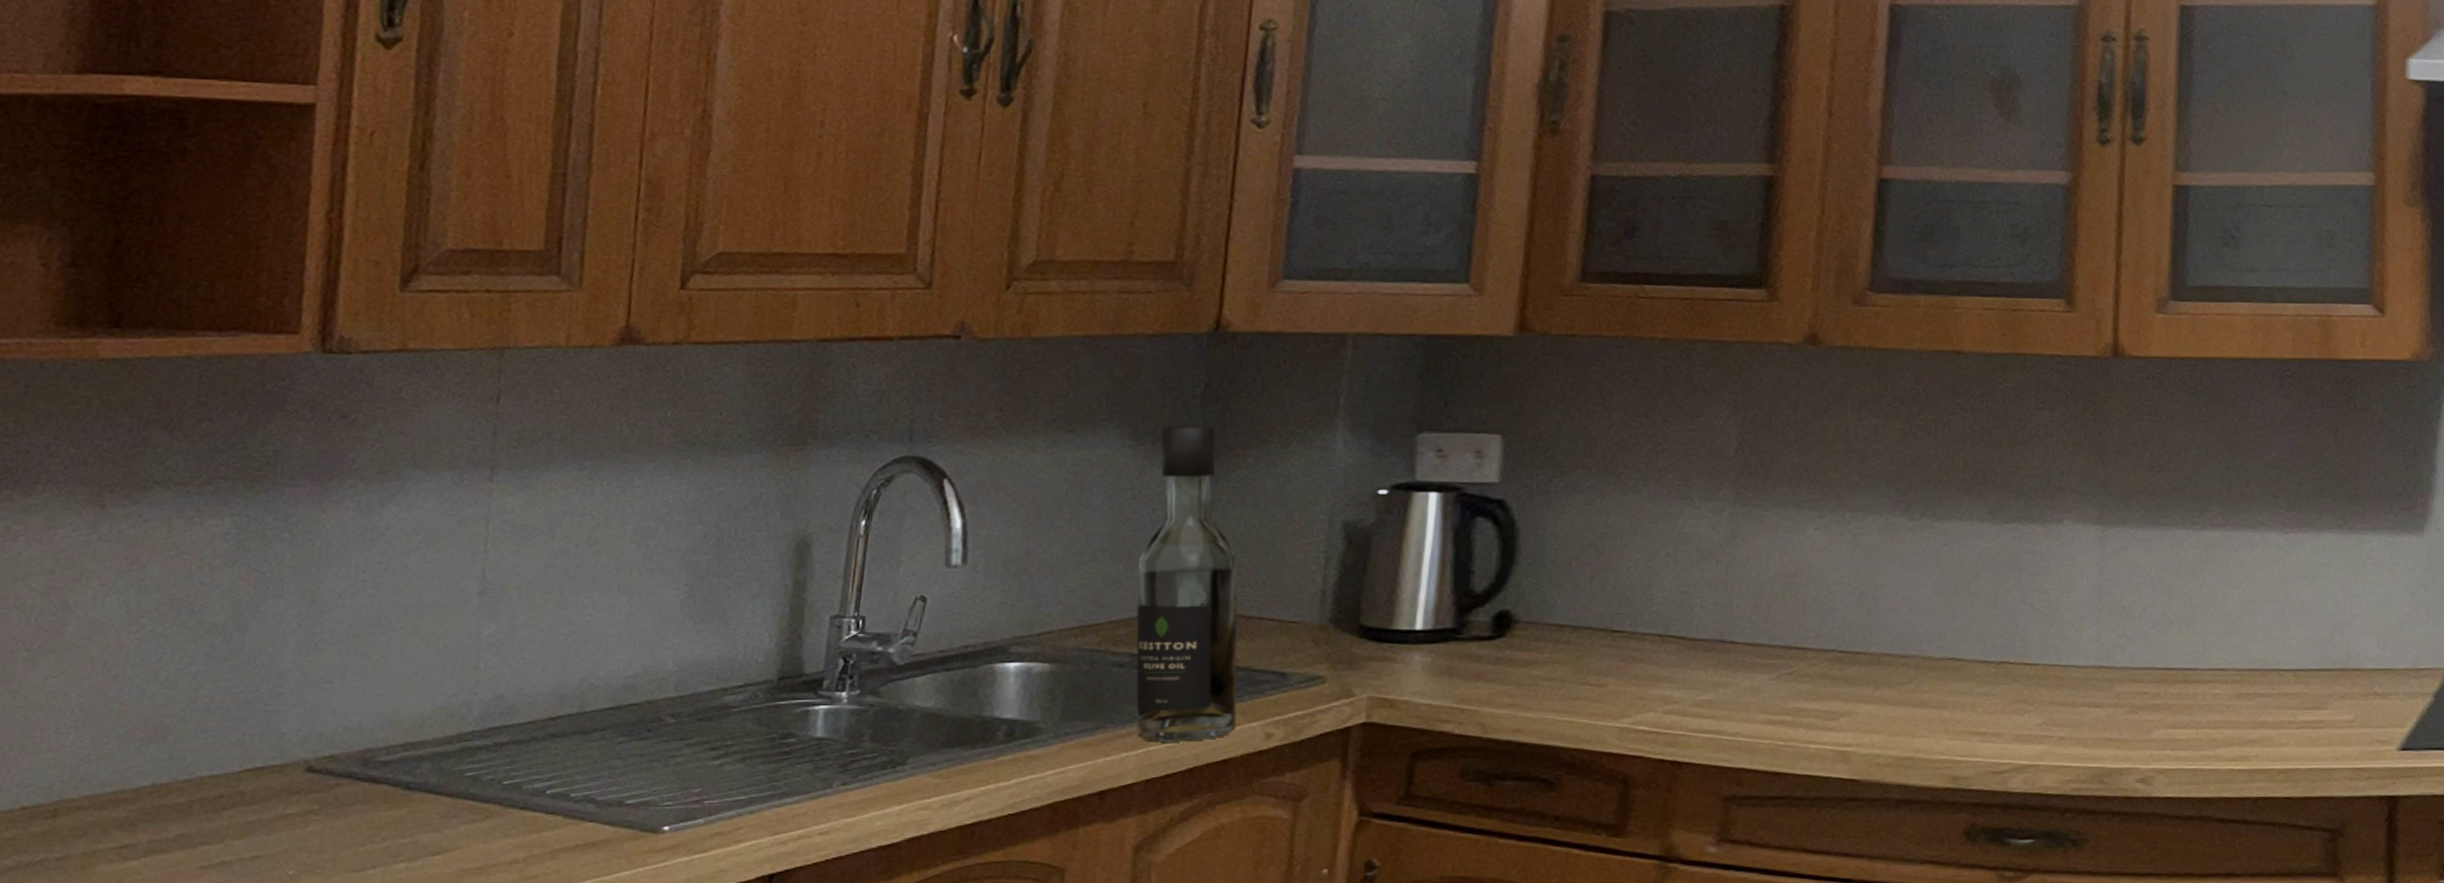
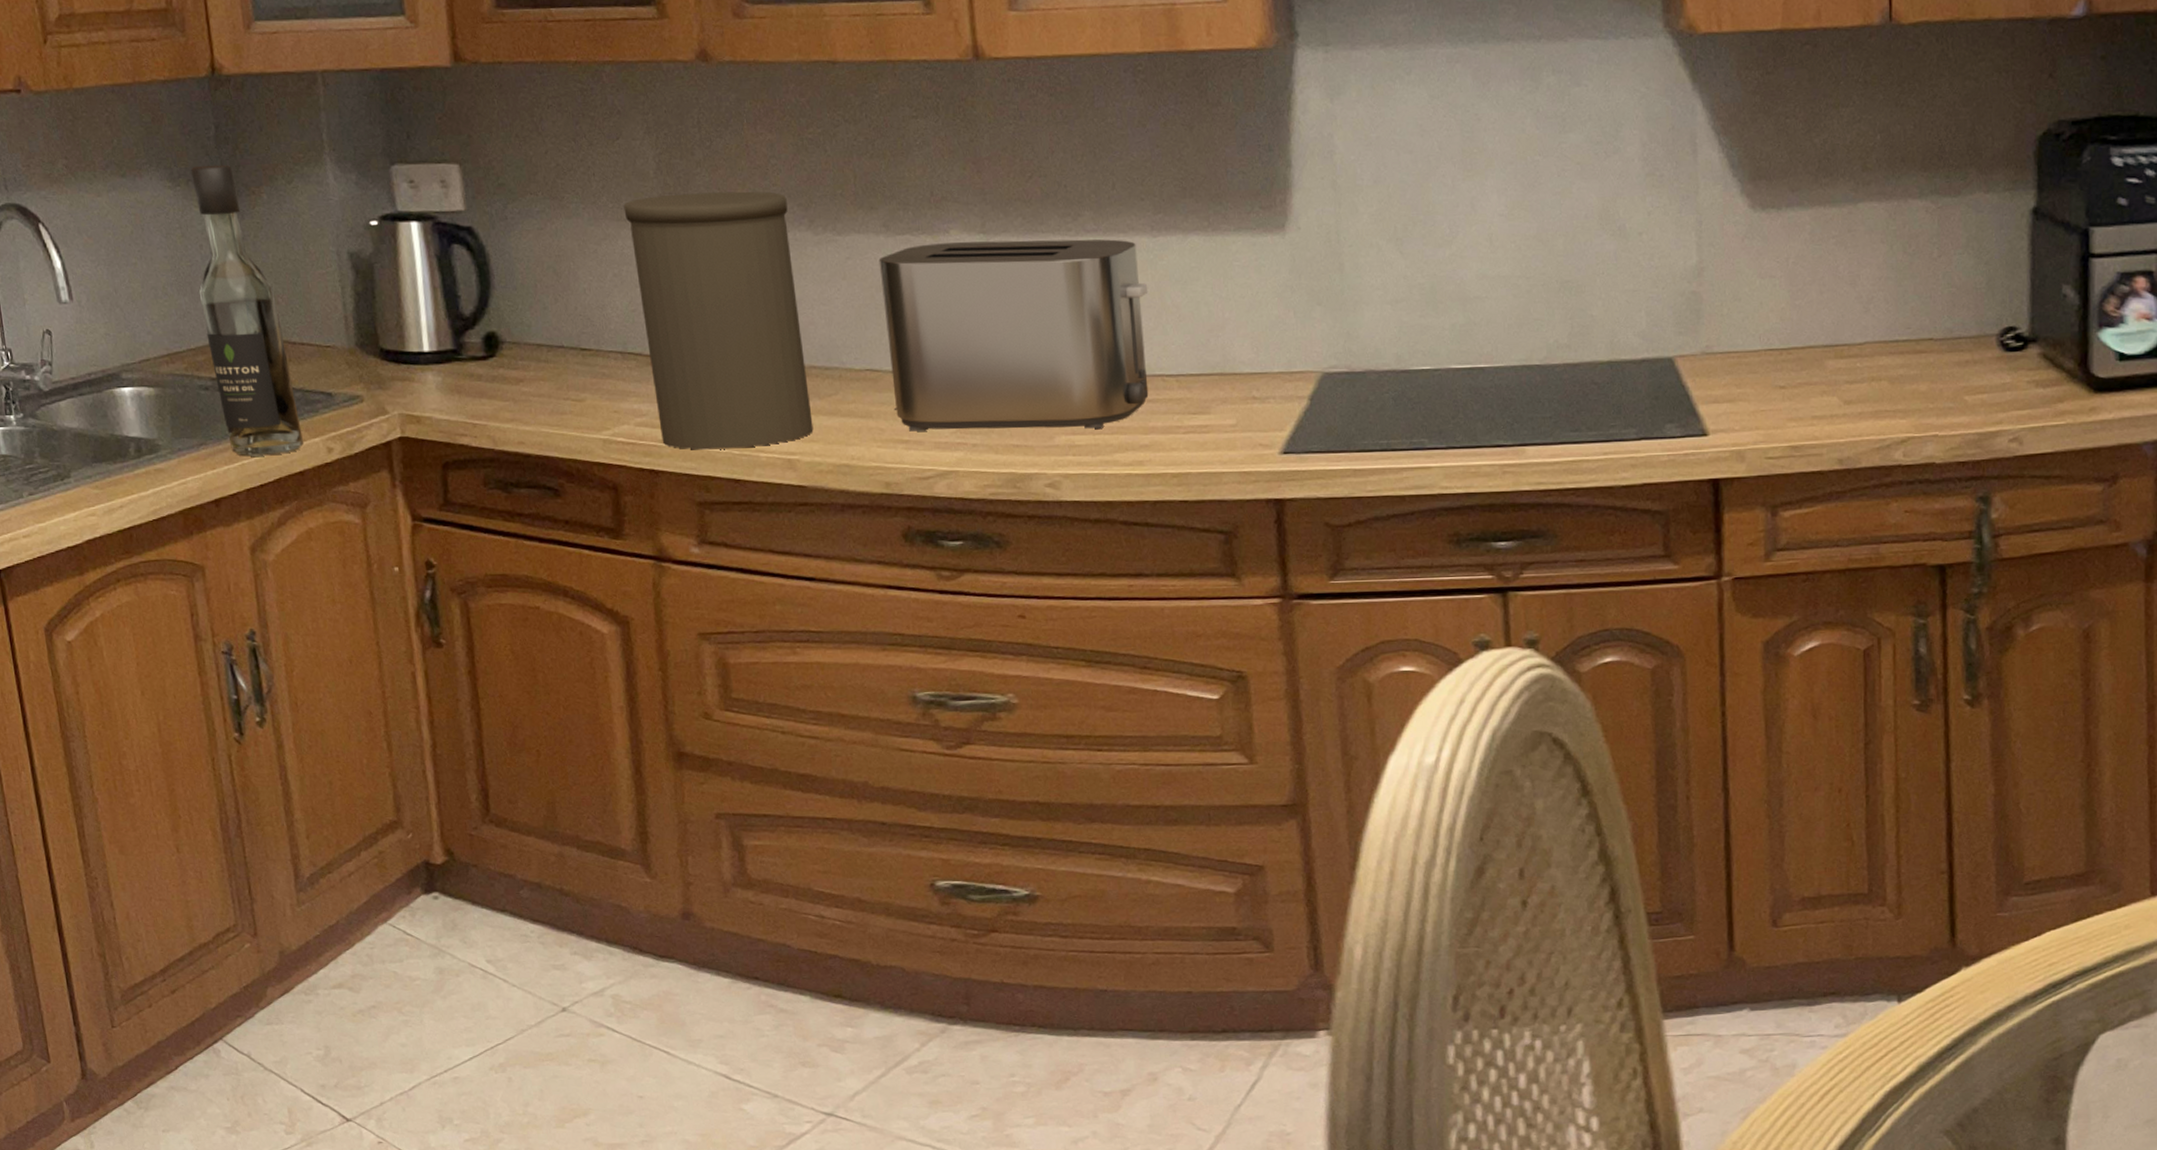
canister: none [1691,474,1884,740] -> present [623,191,814,450]
toaster: none [1973,532,2273,723] -> present [878,239,1149,432]

